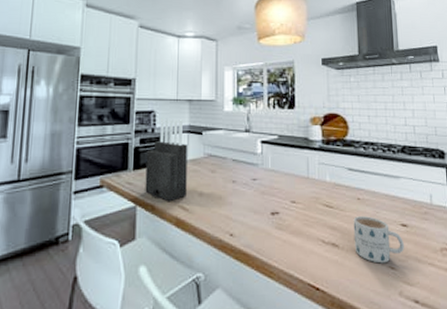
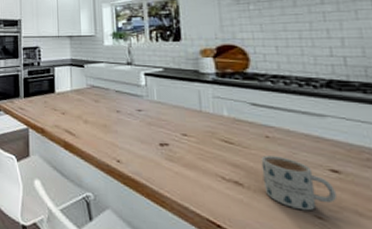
knife block: present [145,118,188,201] -> none [34,53,72,126]

